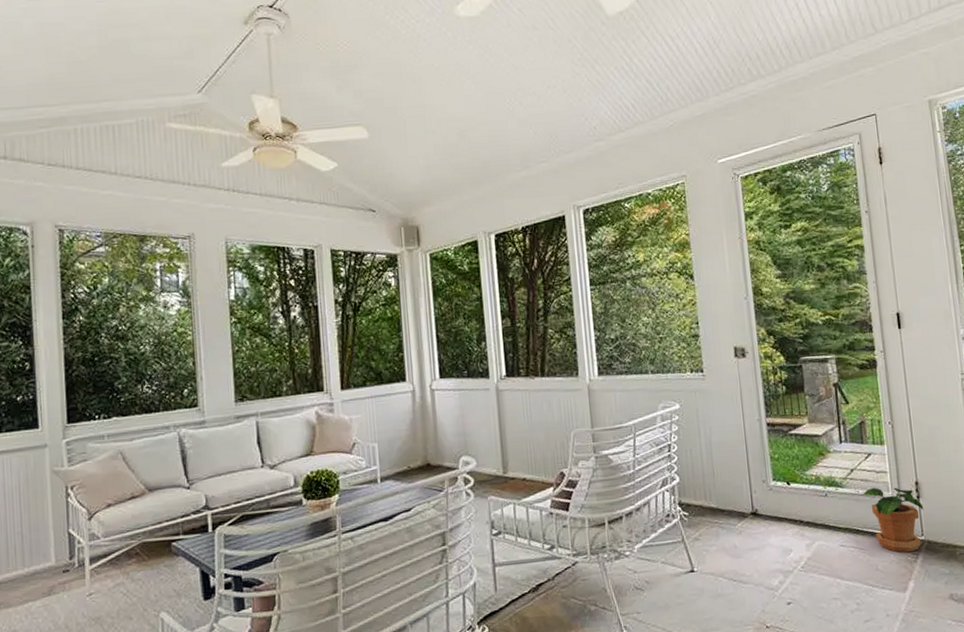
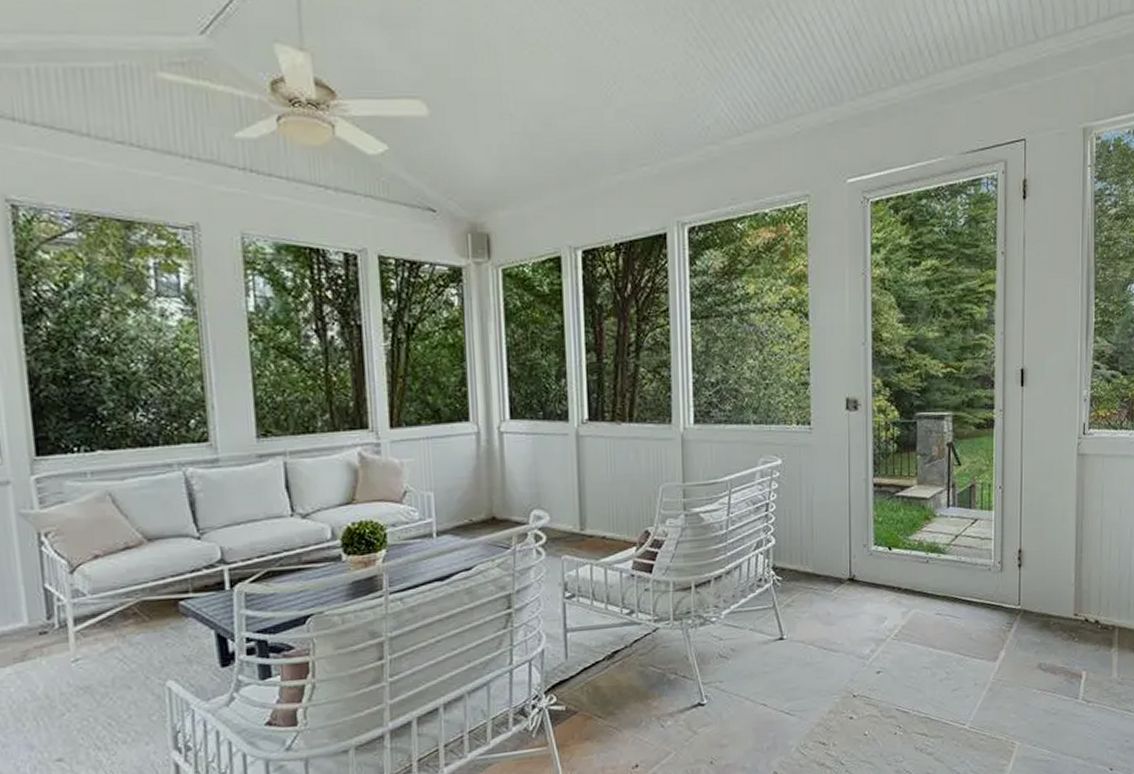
potted plant: present [862,487,924,553] -> none [964,555,1024,622]

